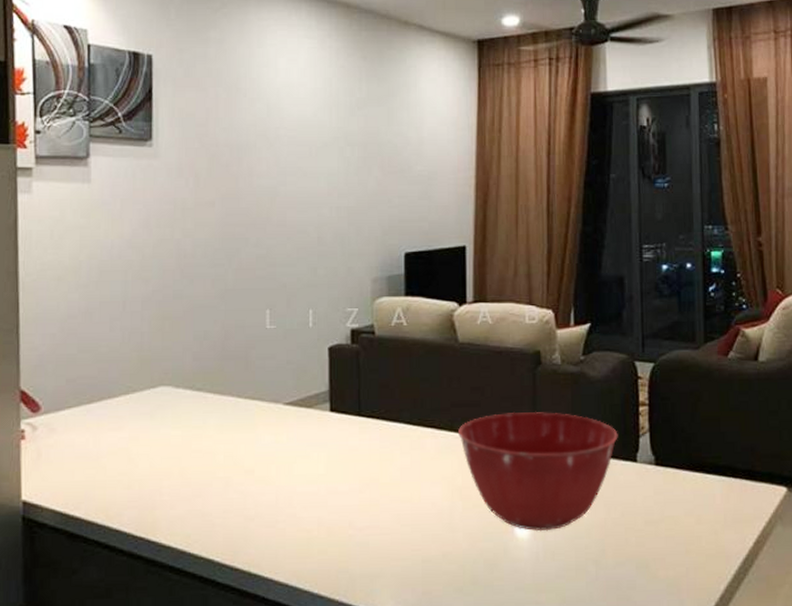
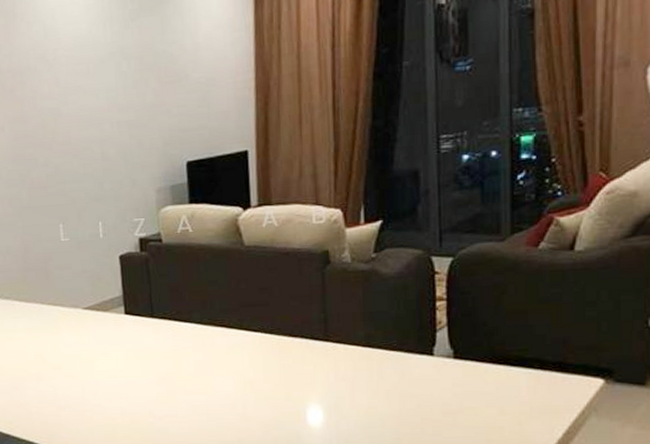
mixing bowl: present [458,411,618,532] -> none [248,309,413,421]

